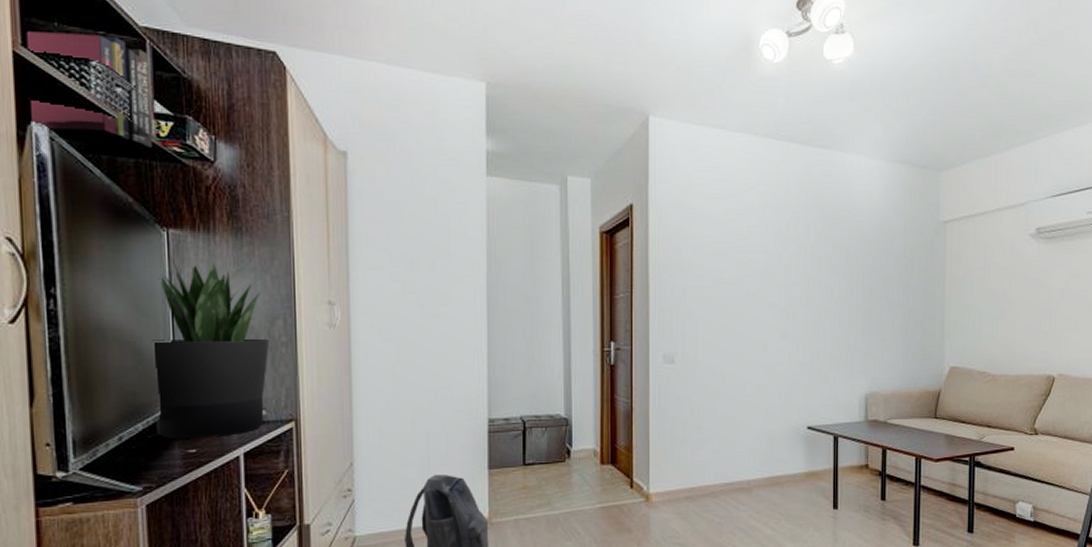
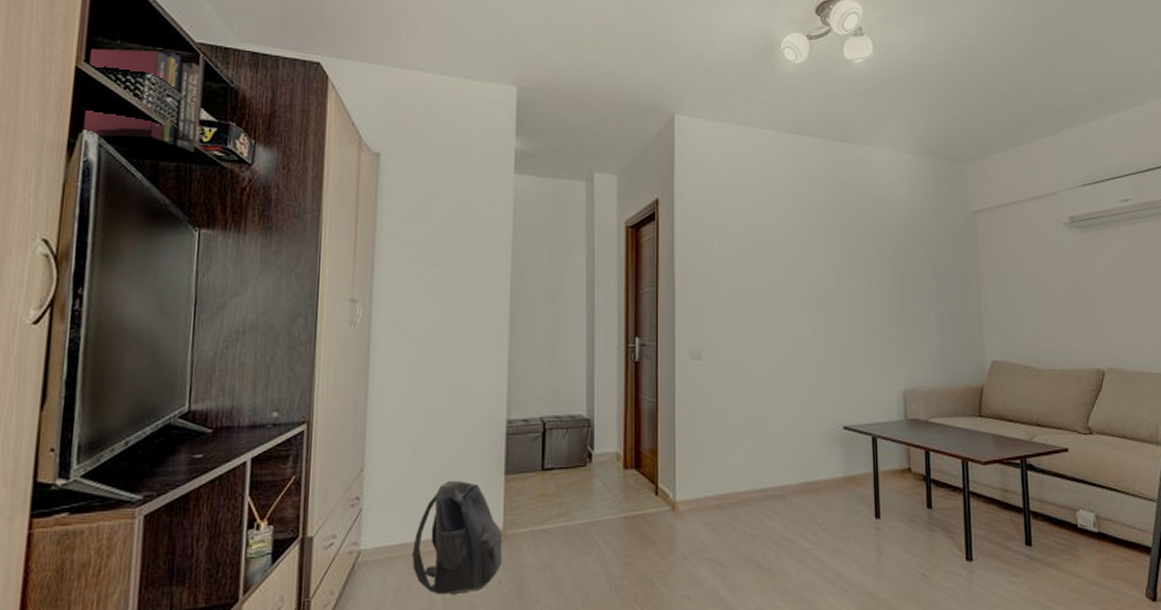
planter: present [151,254,270,439] -> none [164,254,289,443]

